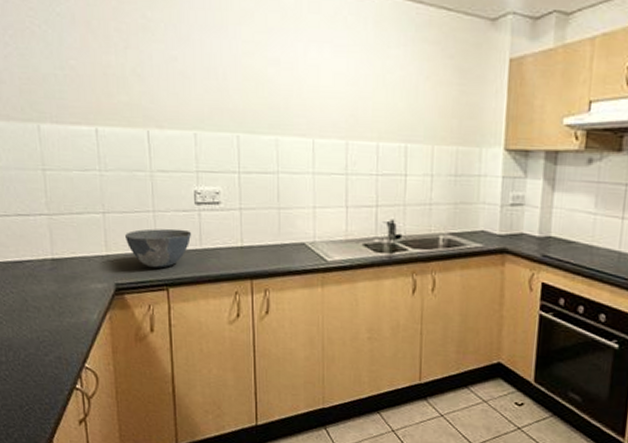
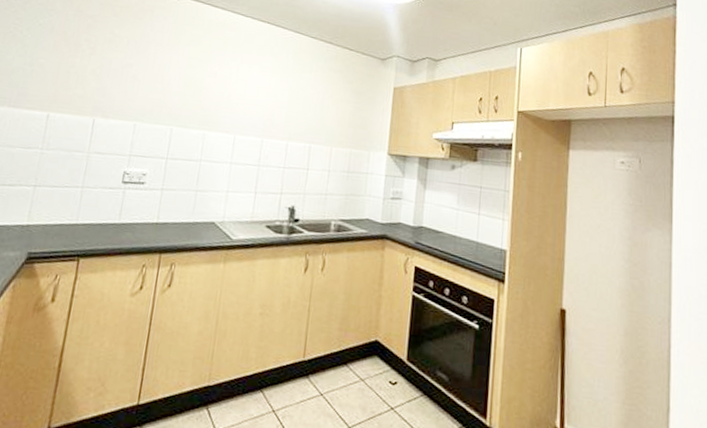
bowl: present [125,228,192,268] -> none [49,202,114,240]

